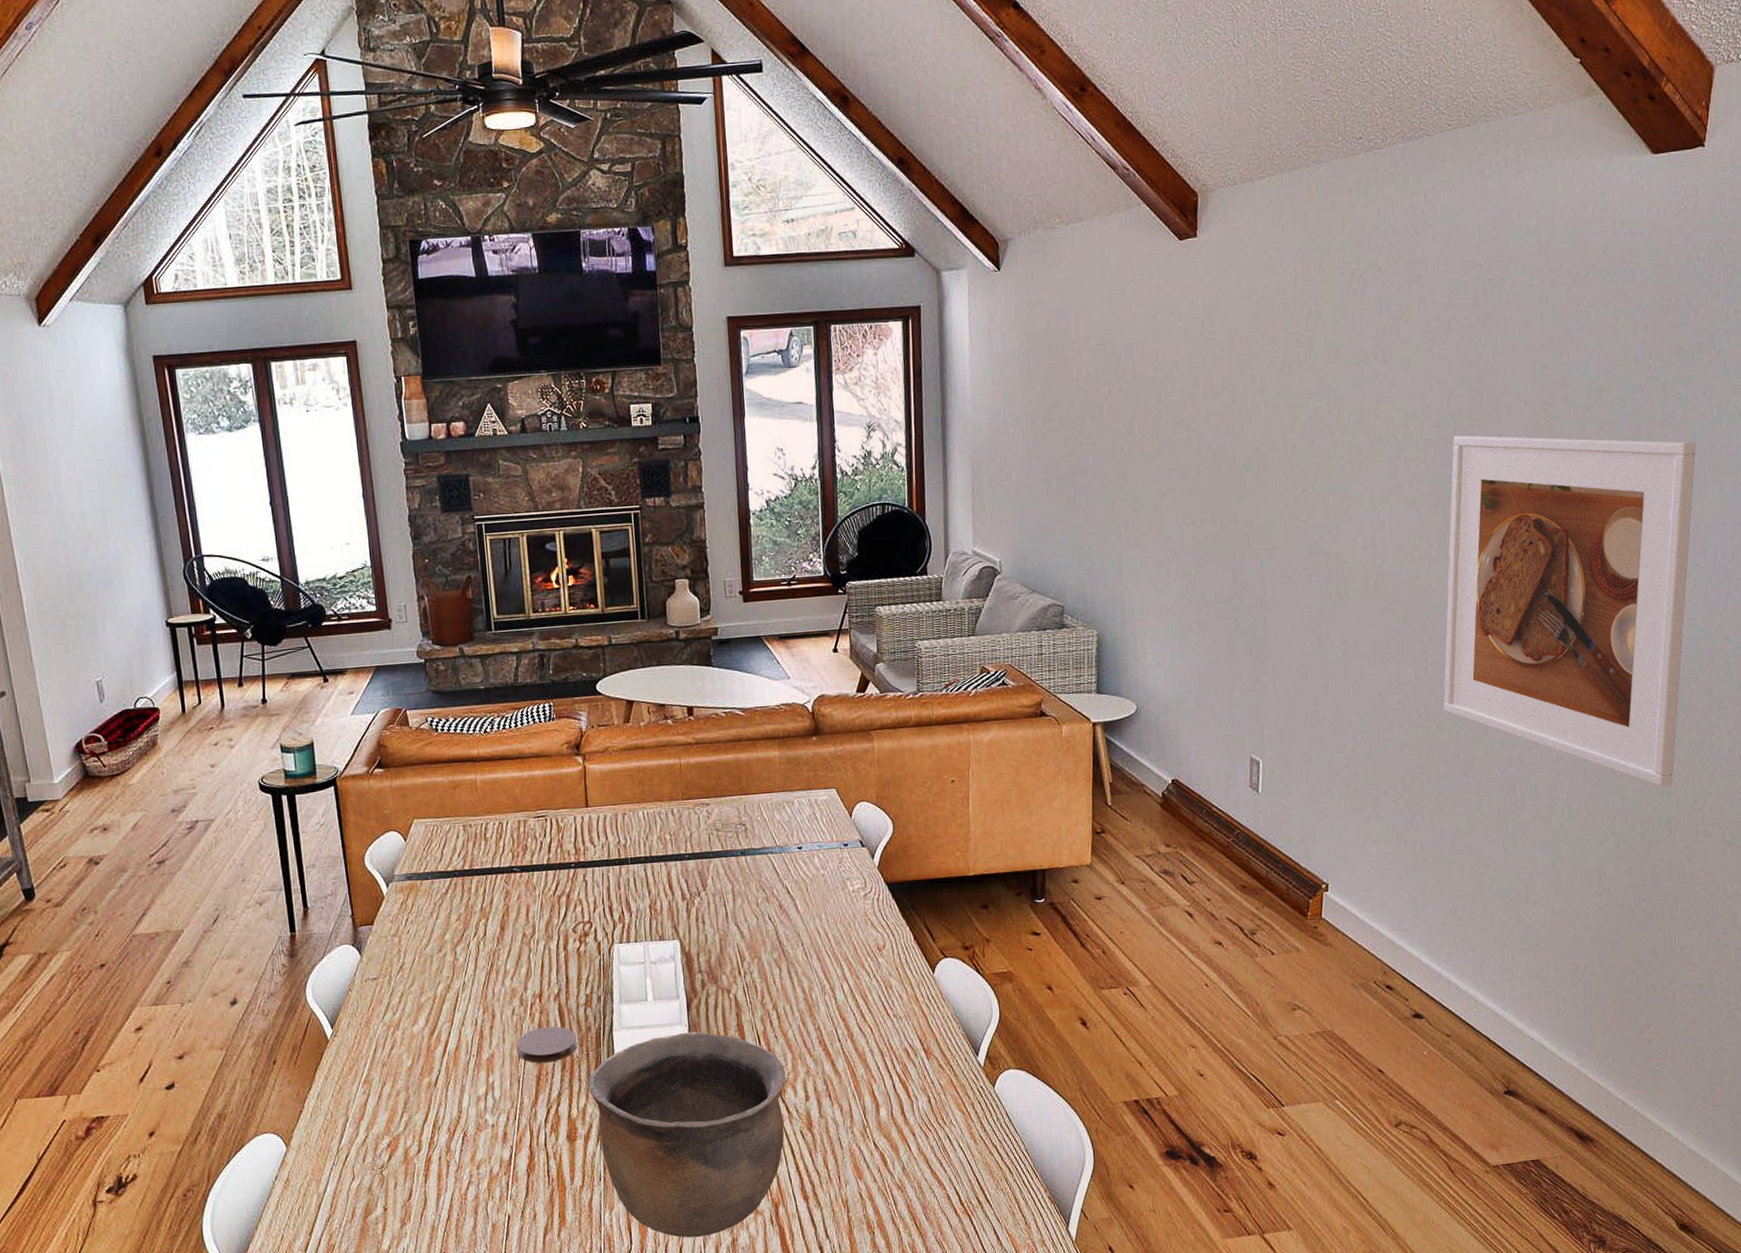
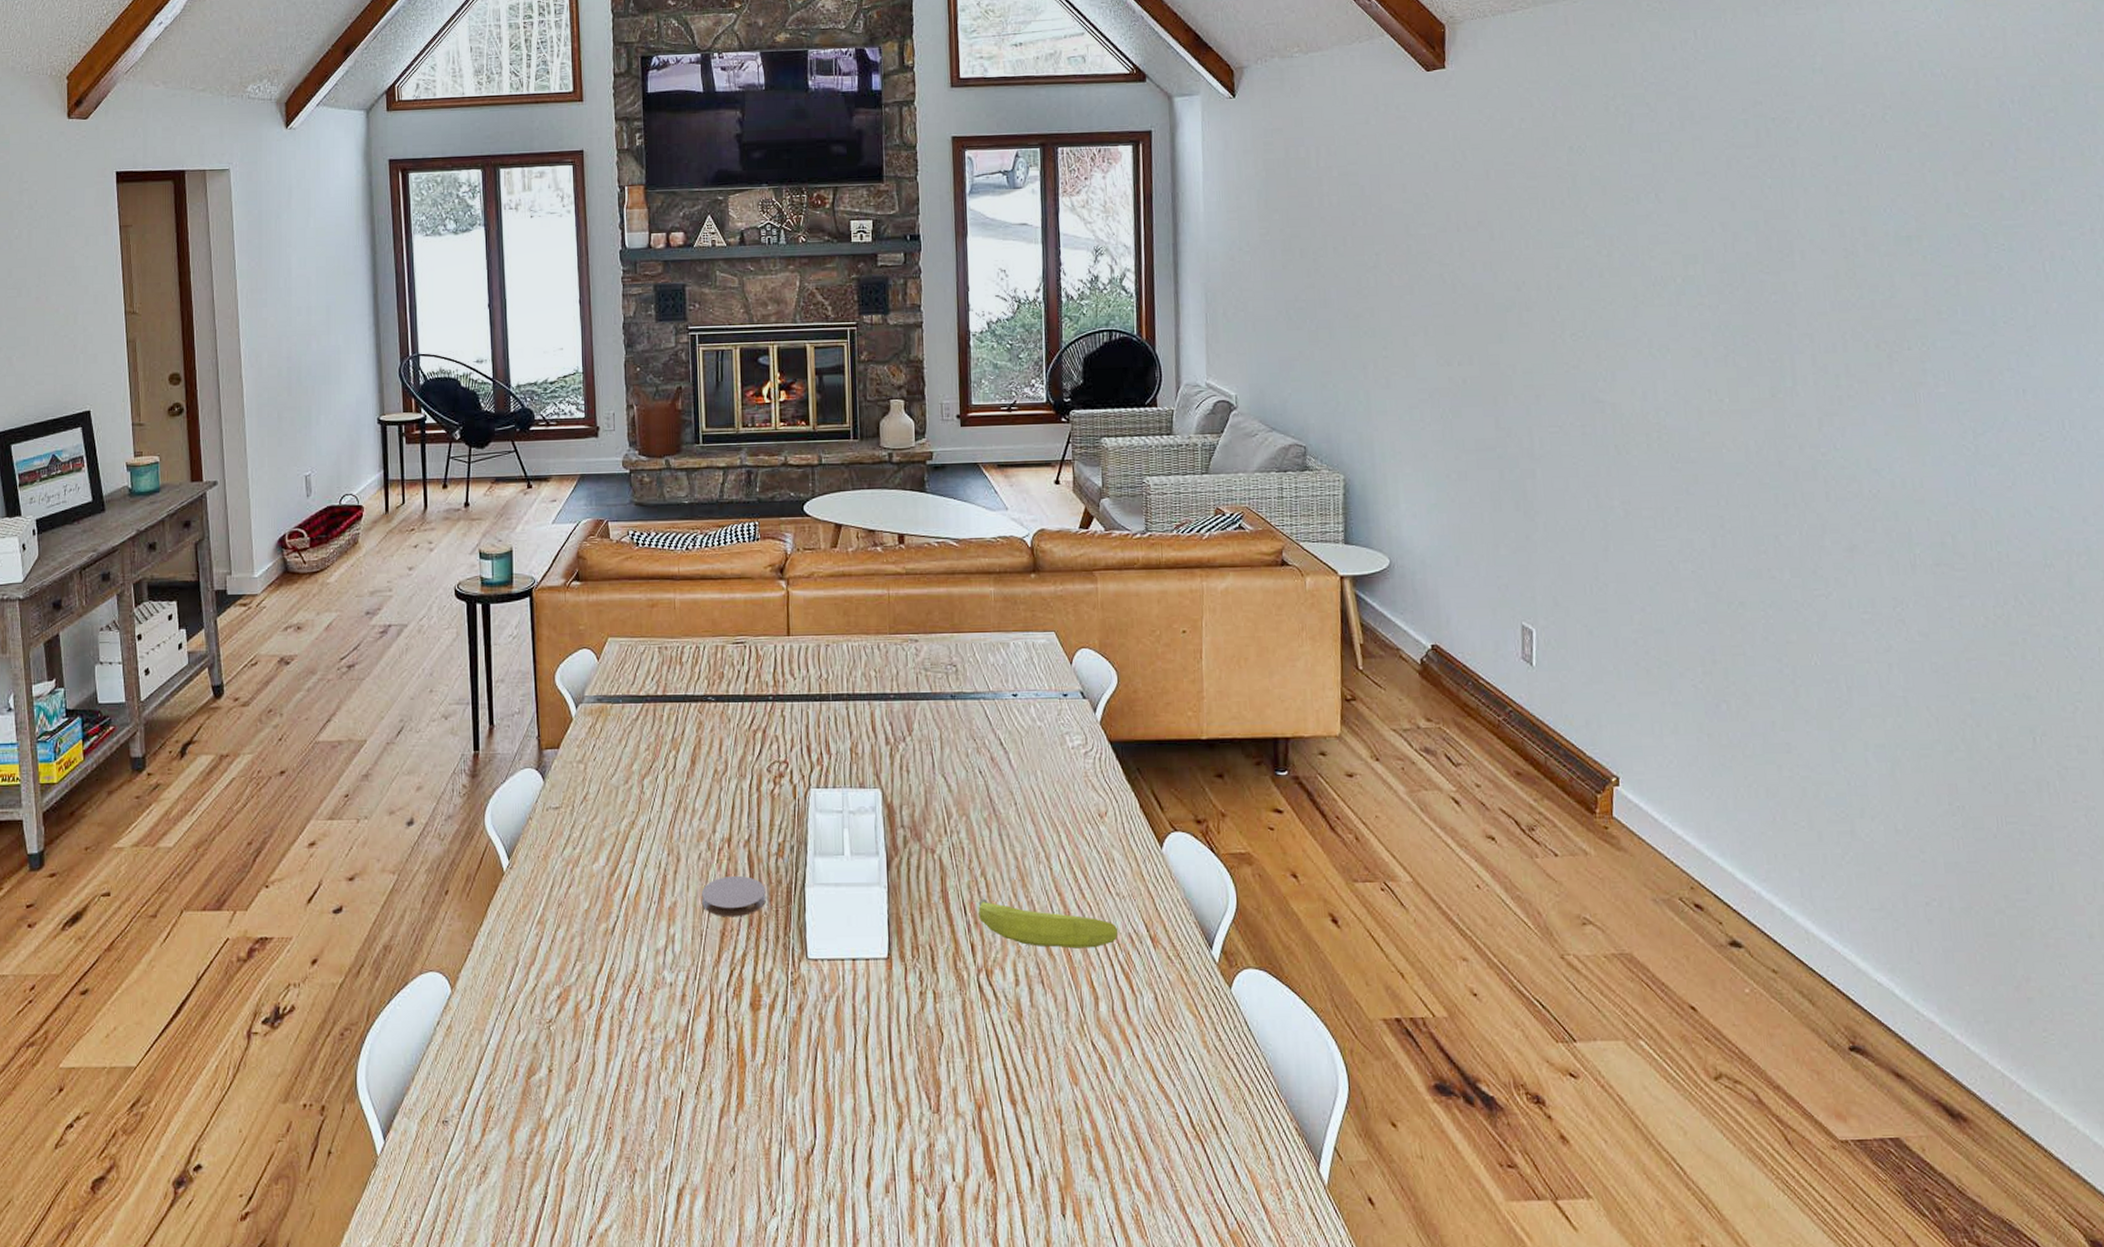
bowl: present [587,1031,786,1238] -> none [775,894,994,1138]
fruit: none [771,1028,896,1066] -> present [978,898,1119,949]
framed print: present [1443,435,1696,787] -> none [1740,281,2033,689]

